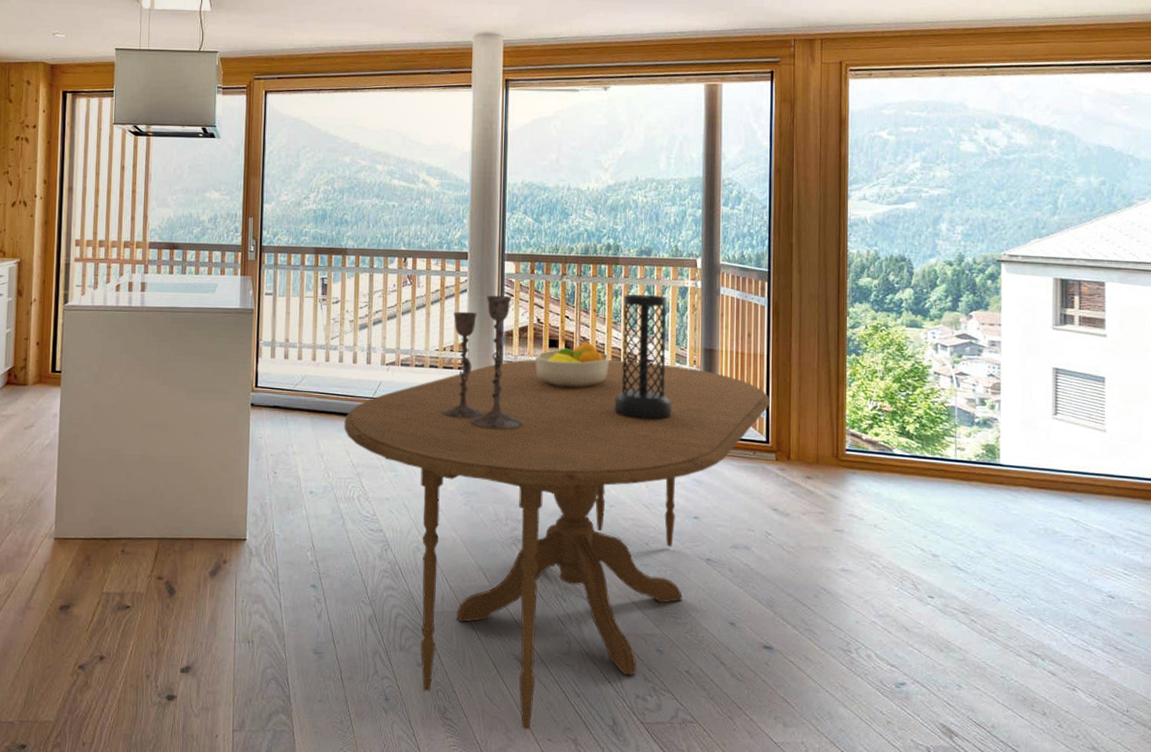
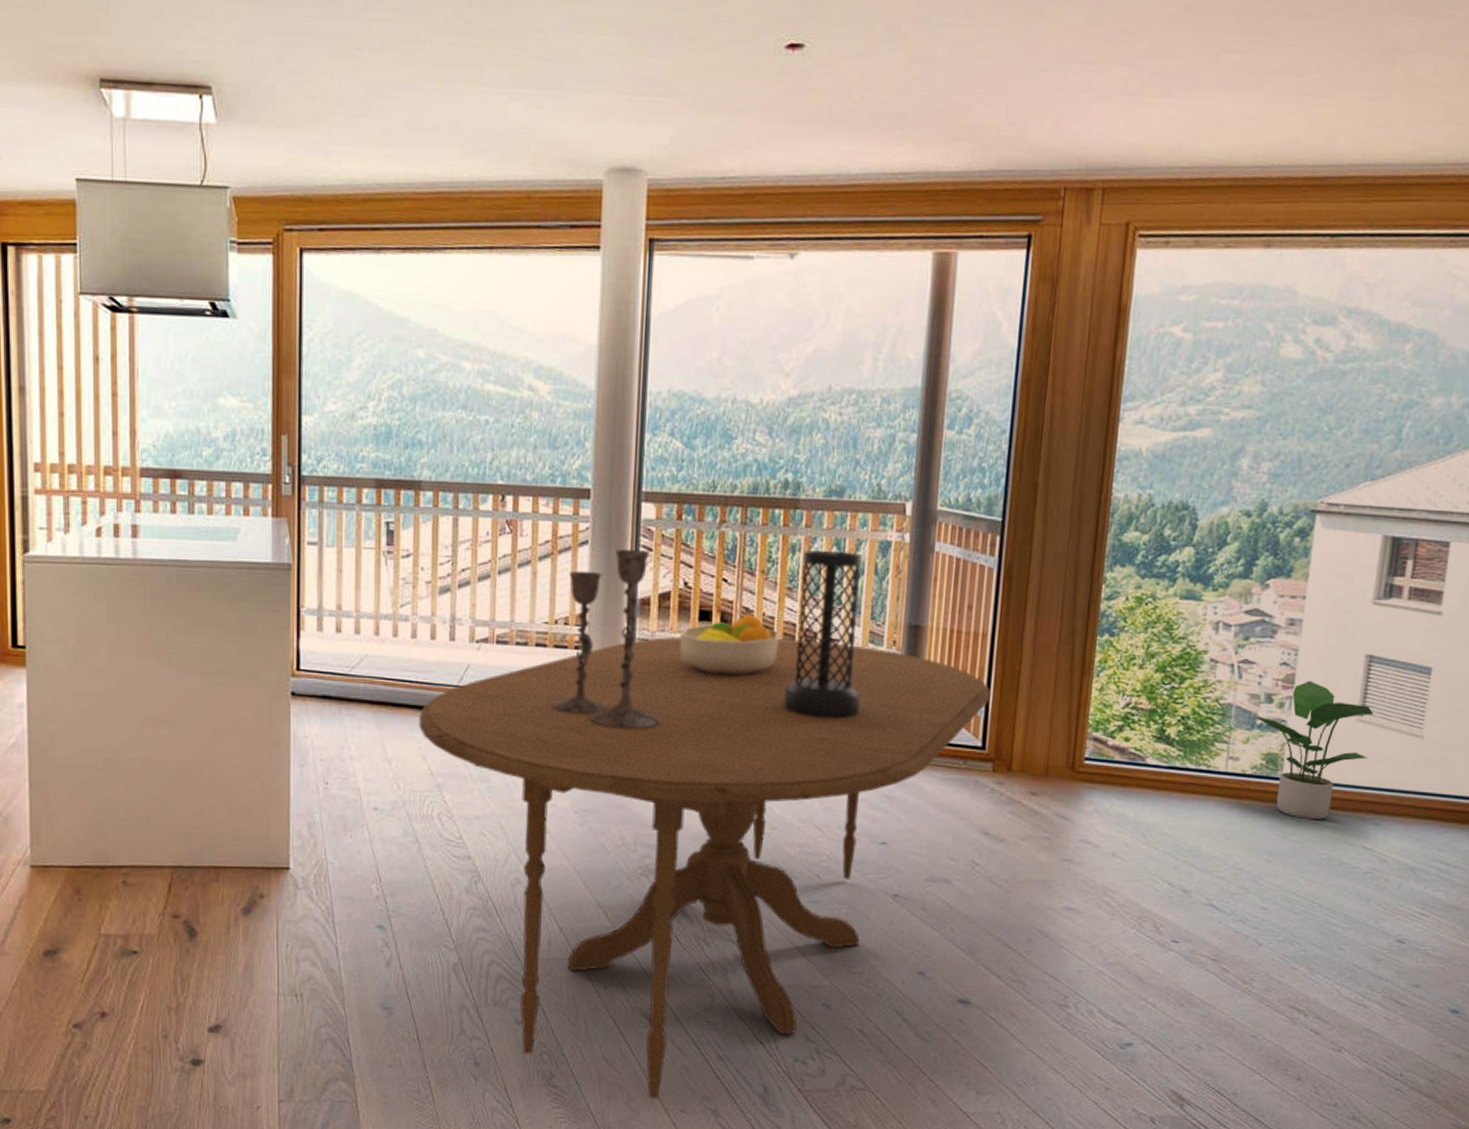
potted plant: none [973,388,1065,498] -> present [1254,680,1374,820]

